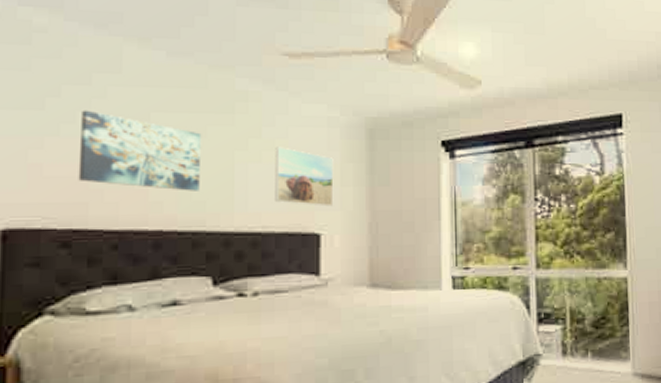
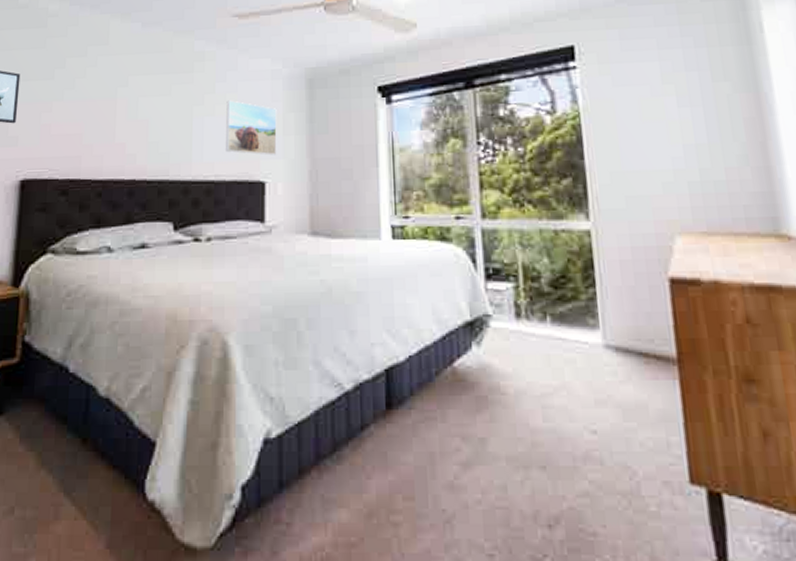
wall art: present [78,110,202,191] -> none [75,77,167,144]

